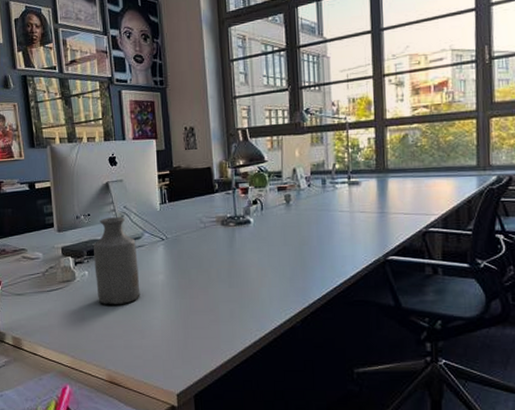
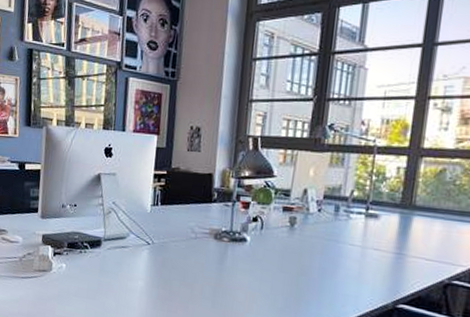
bottle: present [94,217,140,305] -> none [71,211,120,305]

